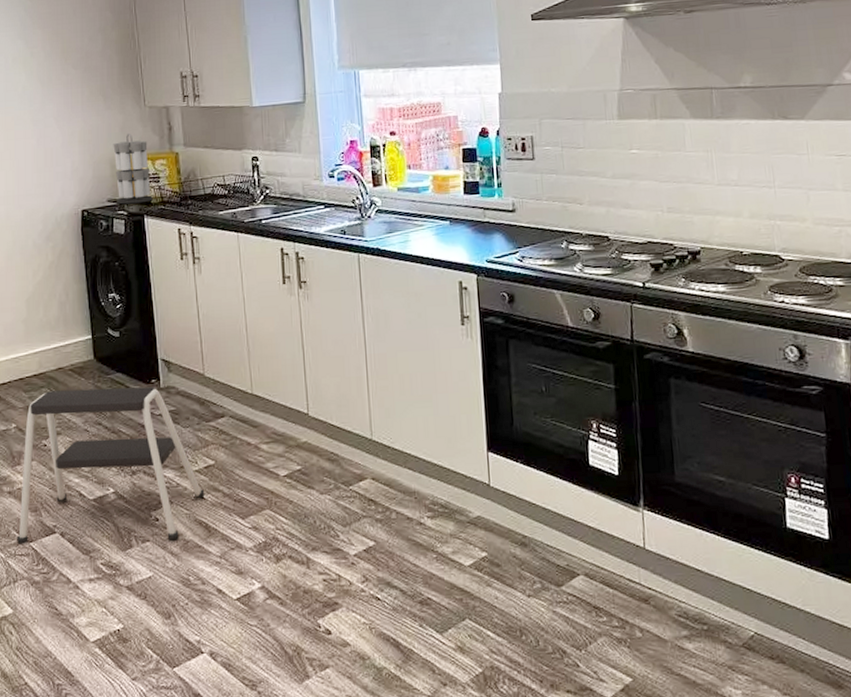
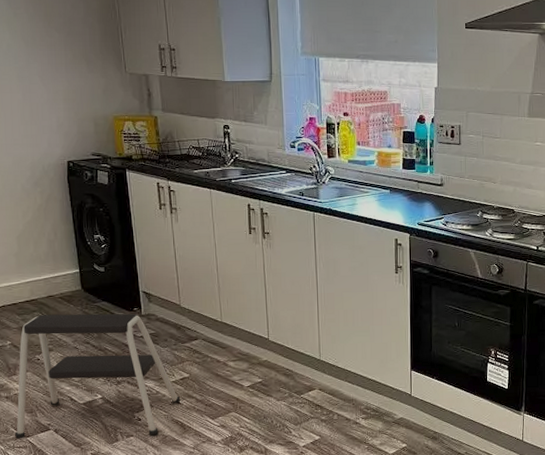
spice rack: present [113,132,153,205] -> none [96,95,134,159]

